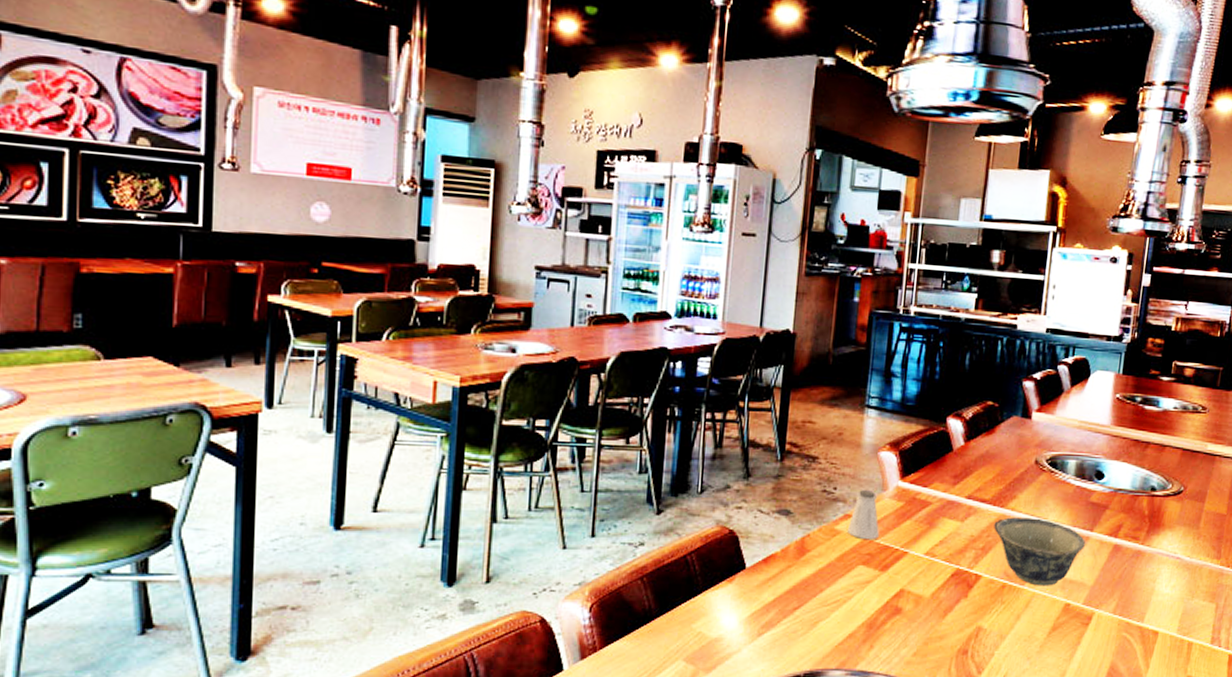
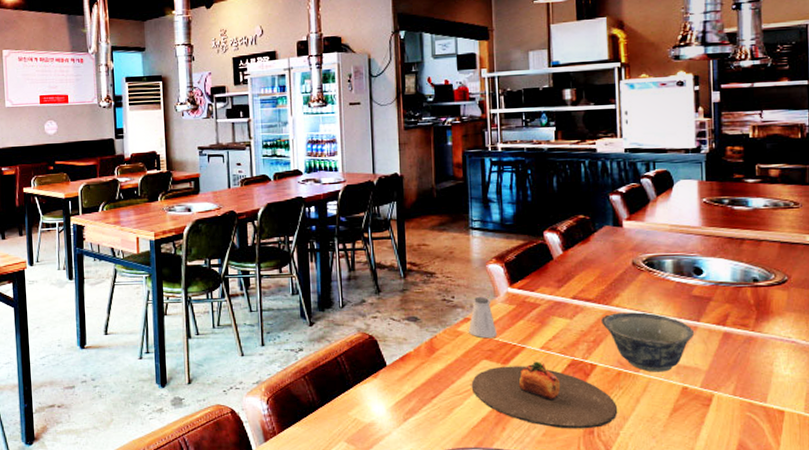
plate: none [841,568,997,649] -> present [471,360,618,429]

